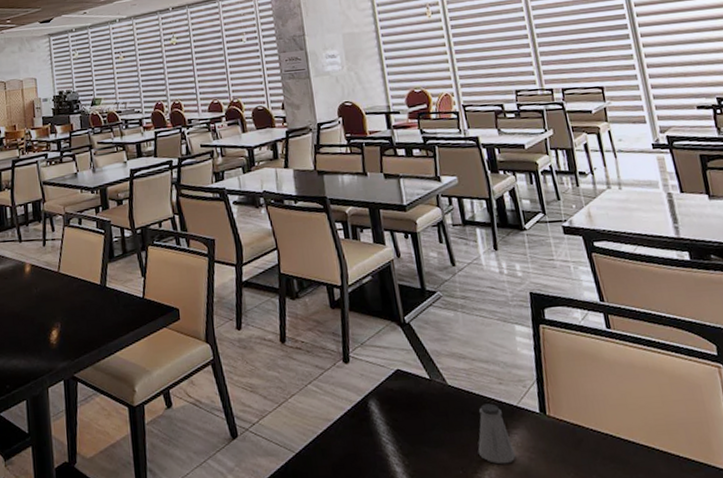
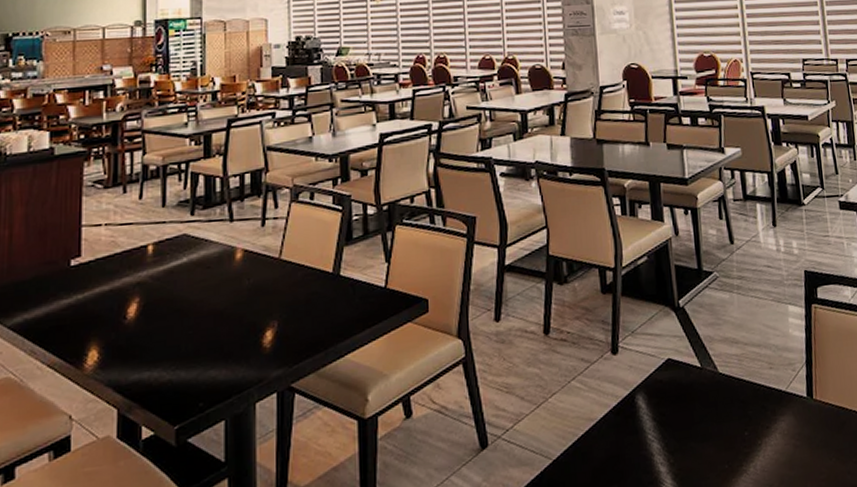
saltshaker: present [477,403,516,464] -> none [744,390,782,455]

